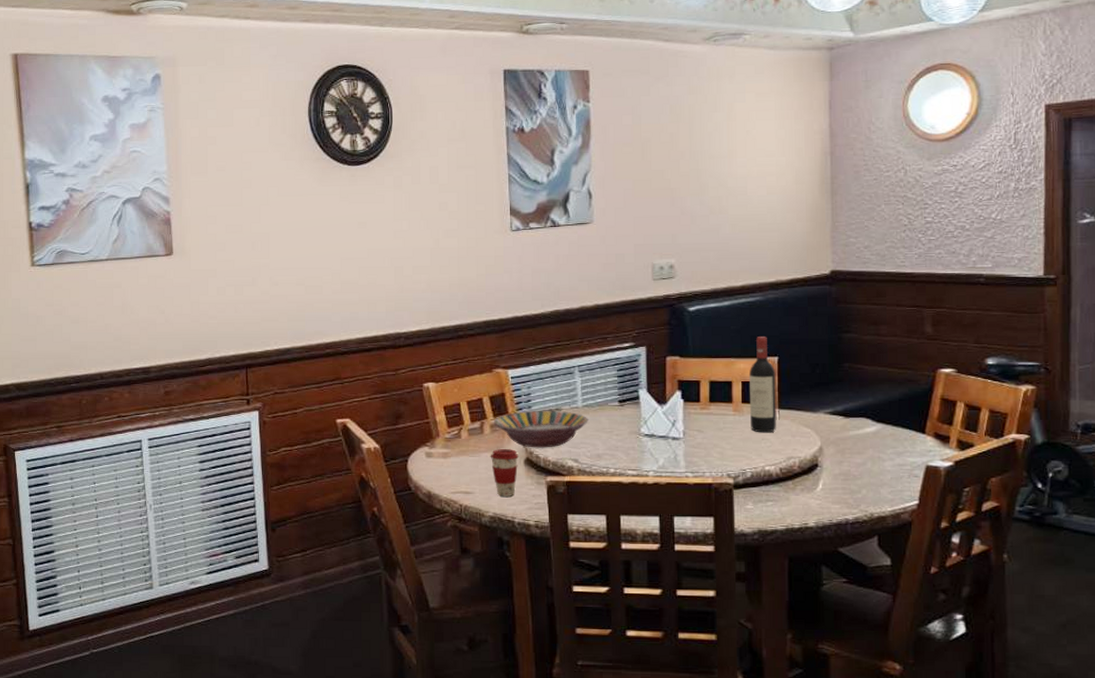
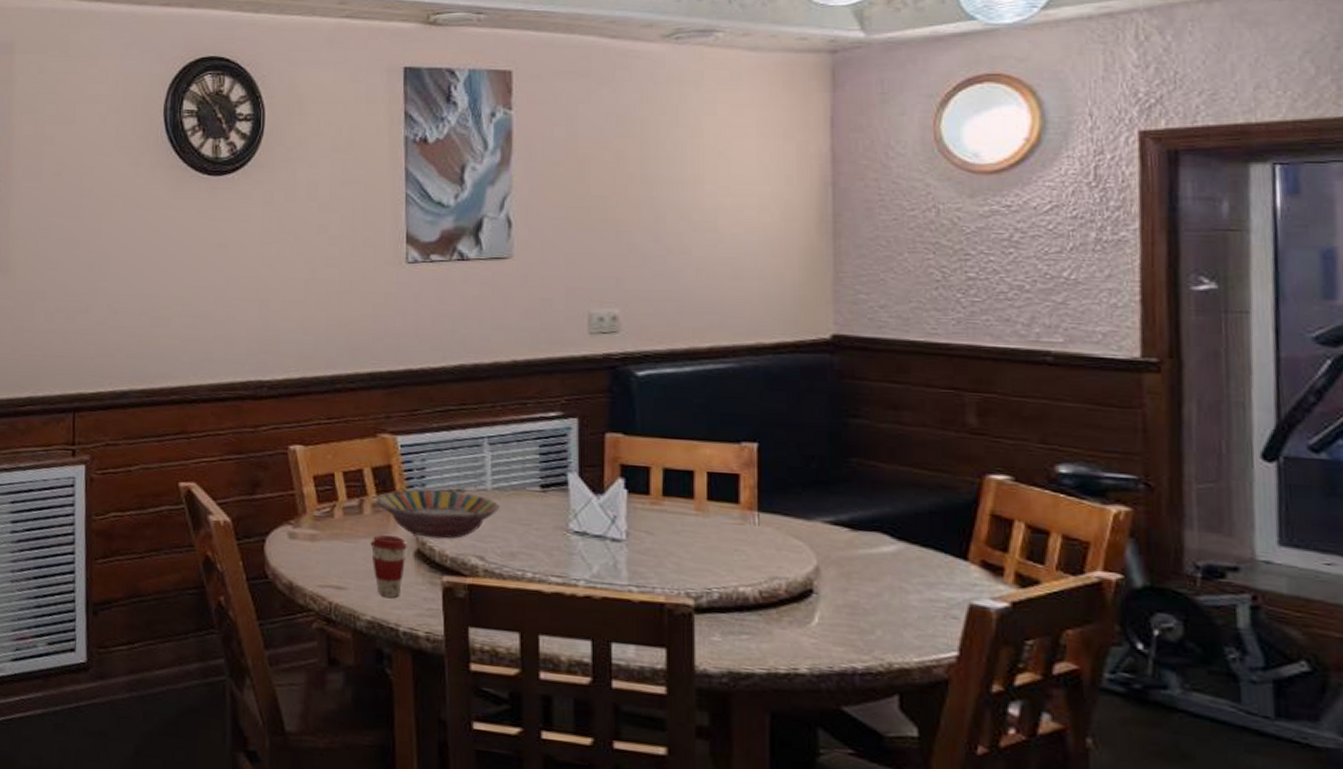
wine bottle: present [750,337,777,433] -> none [718,415,756,543]

